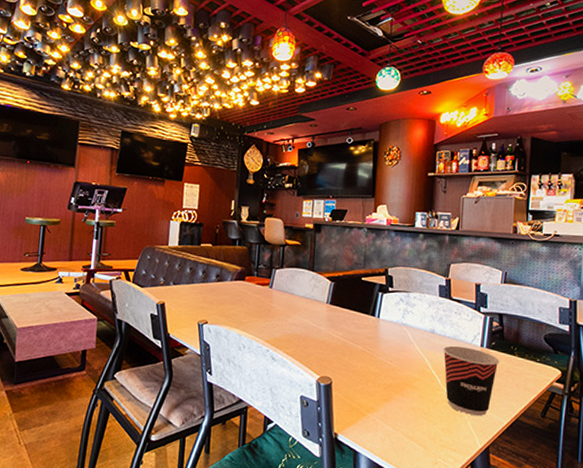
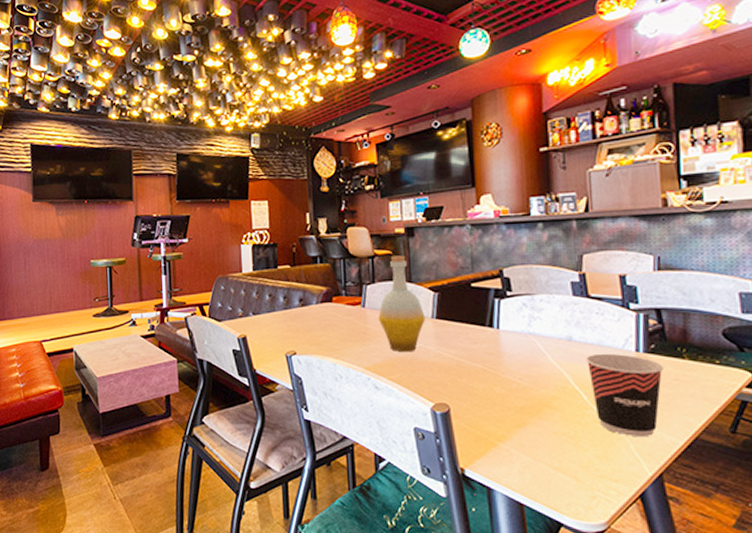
bottle: none [282,246,321,331] -> present [378,255,426,353]

